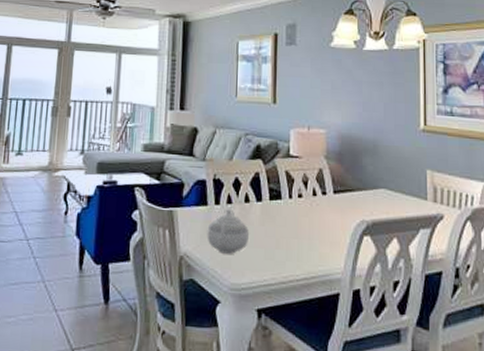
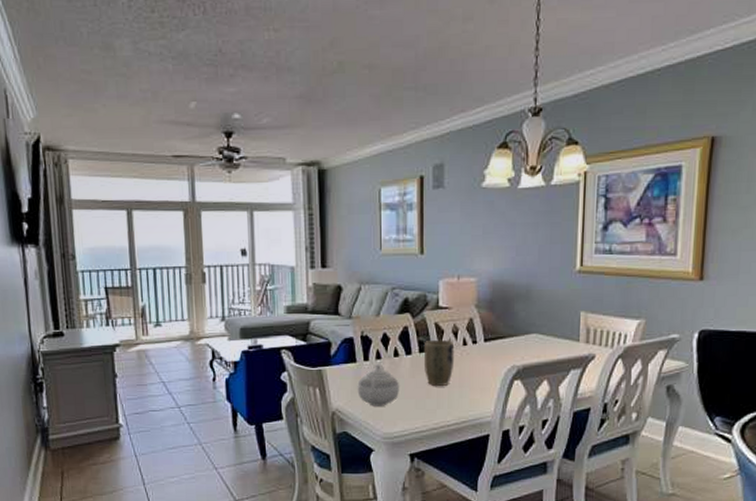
plant pot: none [273,187,305,237] -> present [423,339,455,386]

